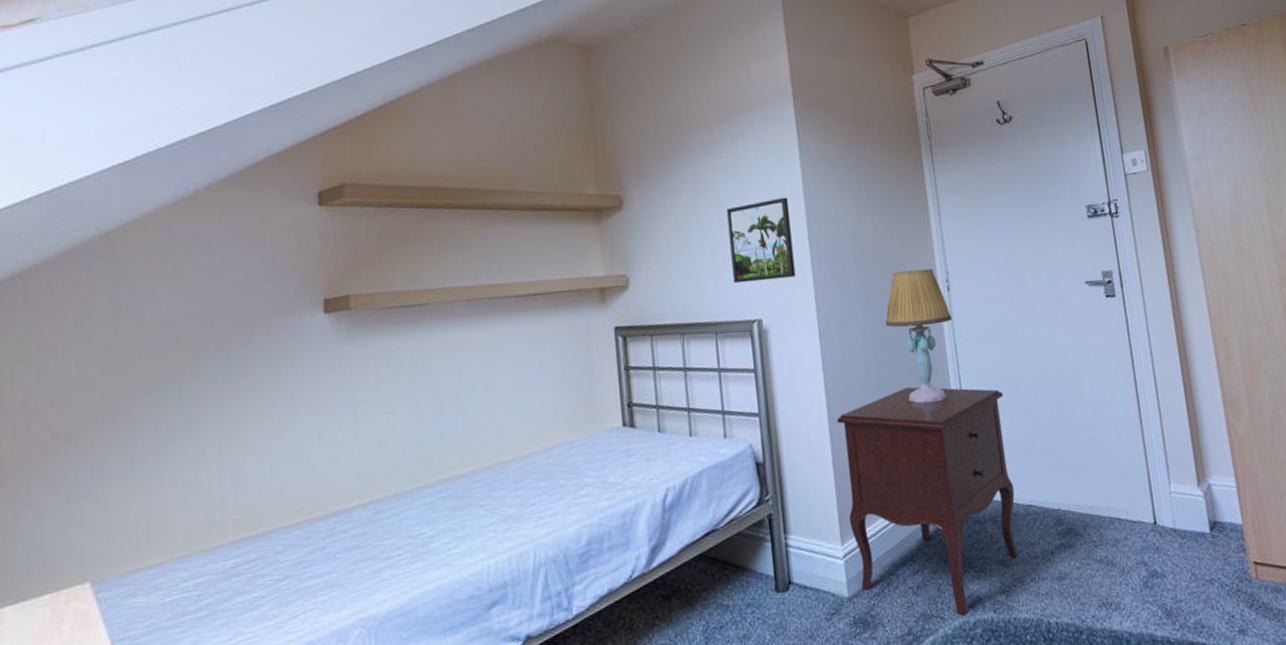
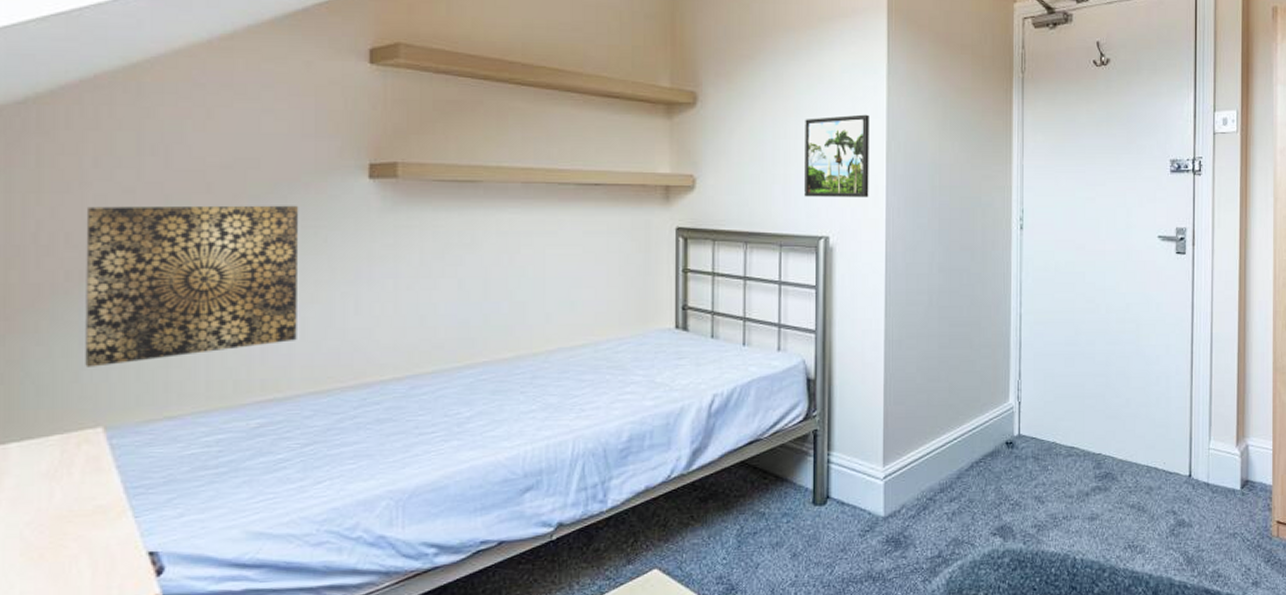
wall art: none [69,346,266,525] -> present [85,205,299,367]
nightstand: present [837,387,1019,616] -> none [893,320,1062,545]
table lamp: present [886,268,952,403] -> none [954,205,1021,338]

